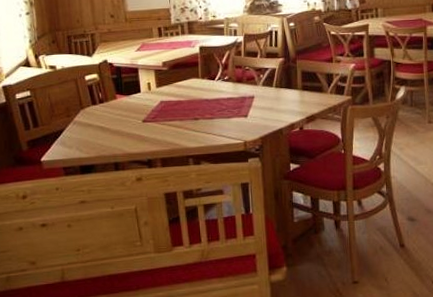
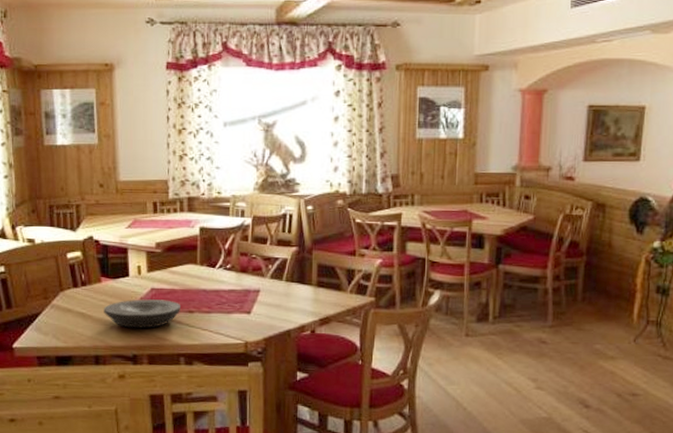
plate: none [120,110,188,137] -> present [104,299,181,328]

